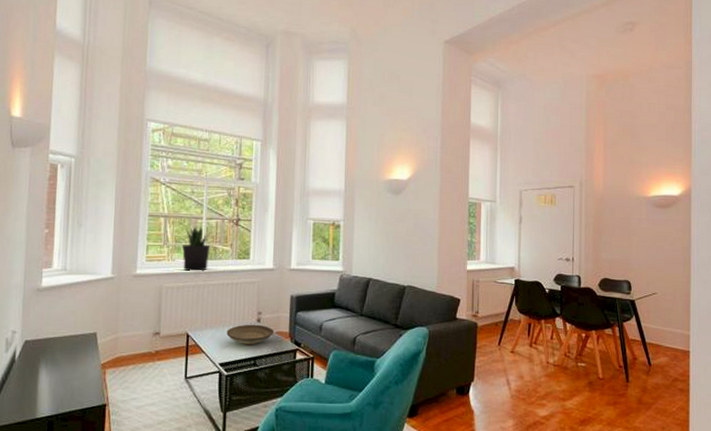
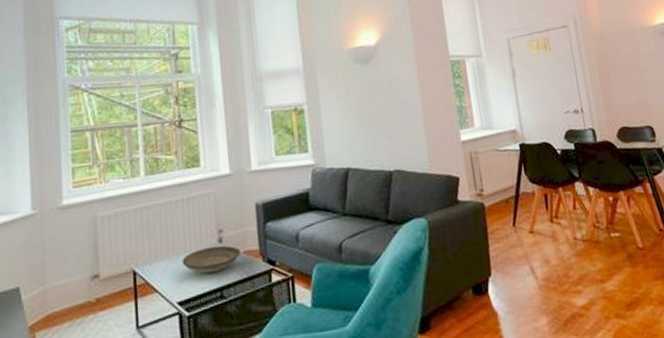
planter: present [182,226,210,272] -> none [116,135,151,194]

